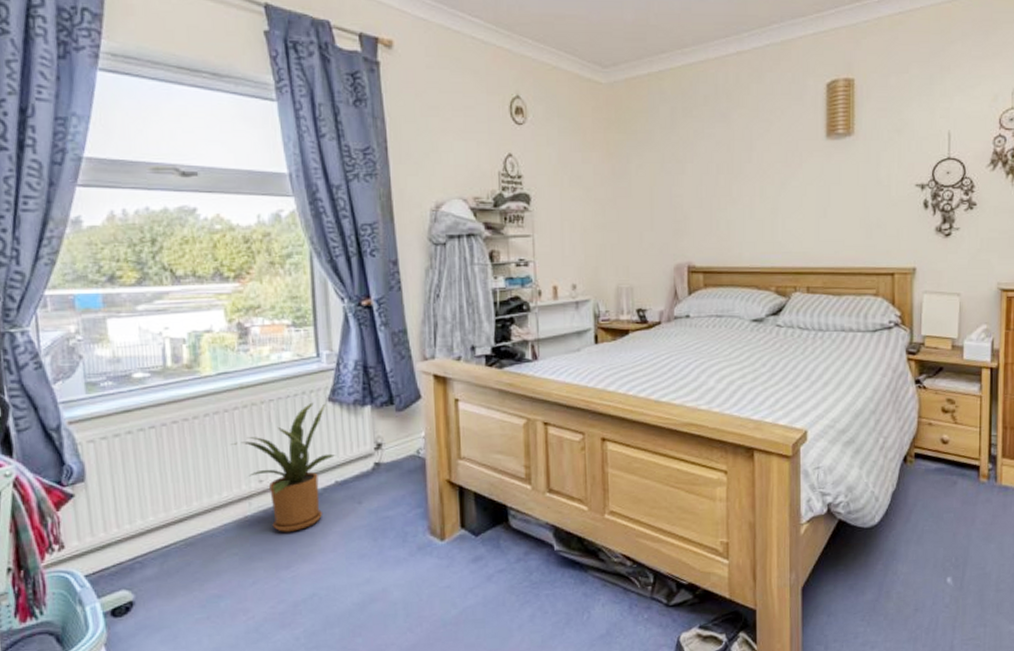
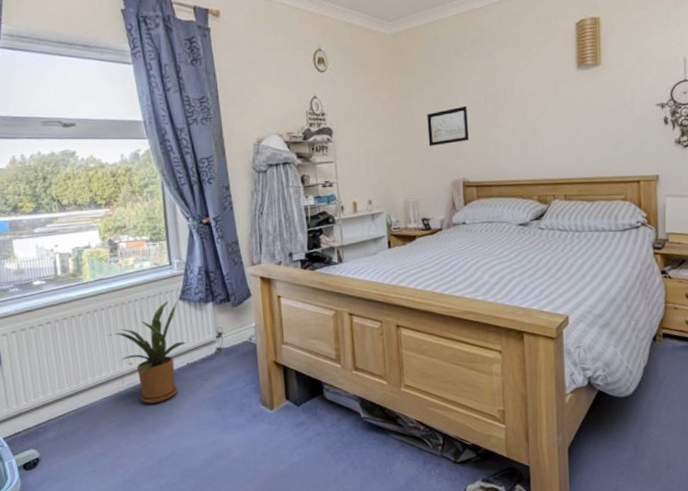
wall art: none [647,175,697,222] -> present [427,106,470,146]

